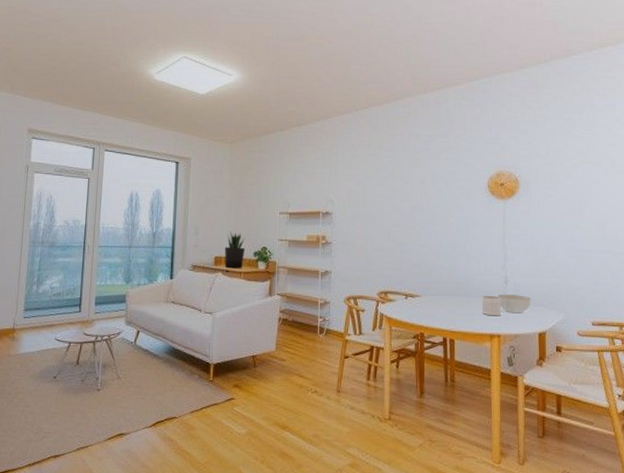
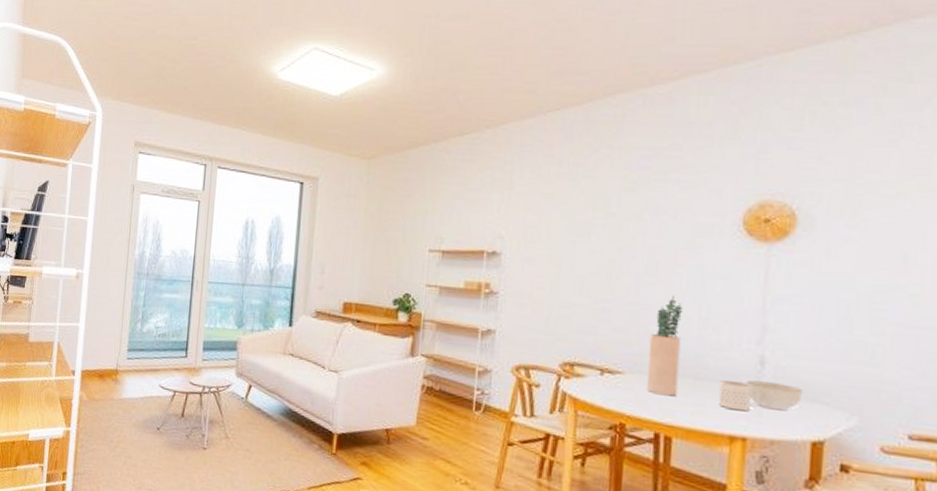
planter: present [224,231,245,269] -> none [355,271,383,320]
vase: none [435,238,456,310] -> present [647,295,682,397]

